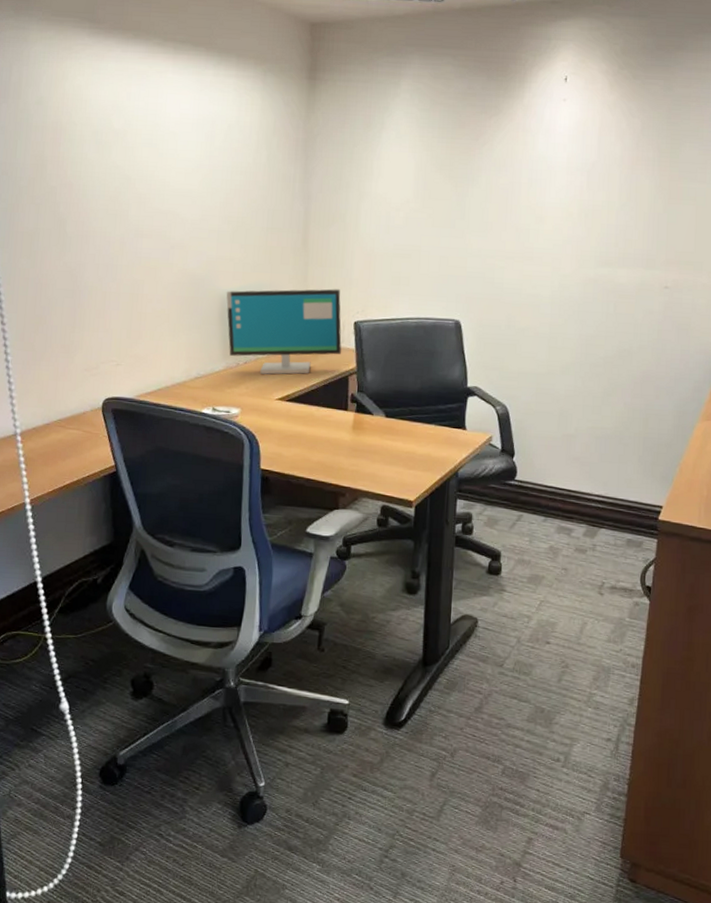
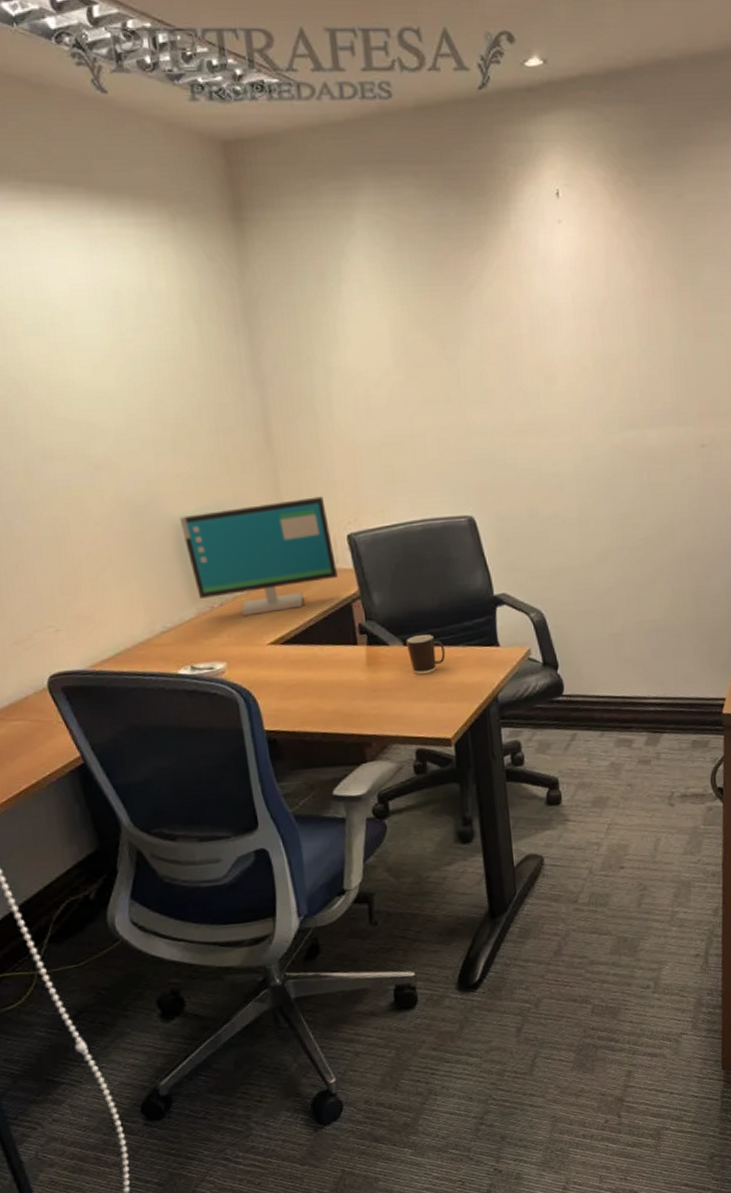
mug: none [387,410,419,444] -> present [406,633,445,675]

